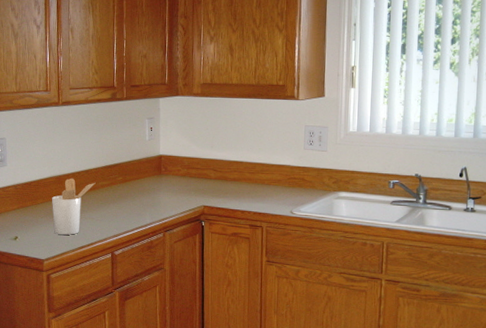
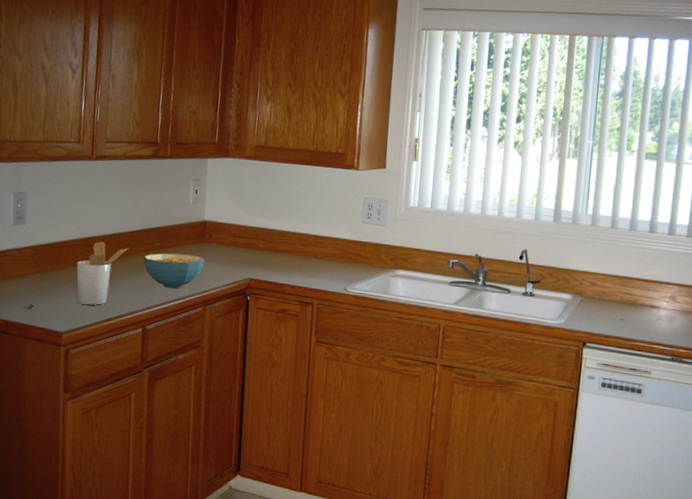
cereal bowl: none [108,186,163,218] -> present [143,253,205,289]

